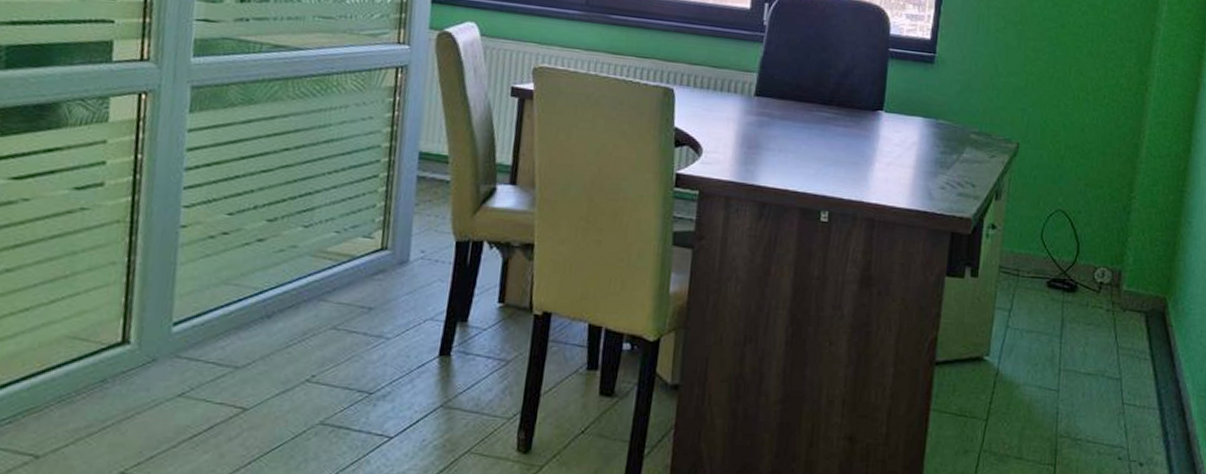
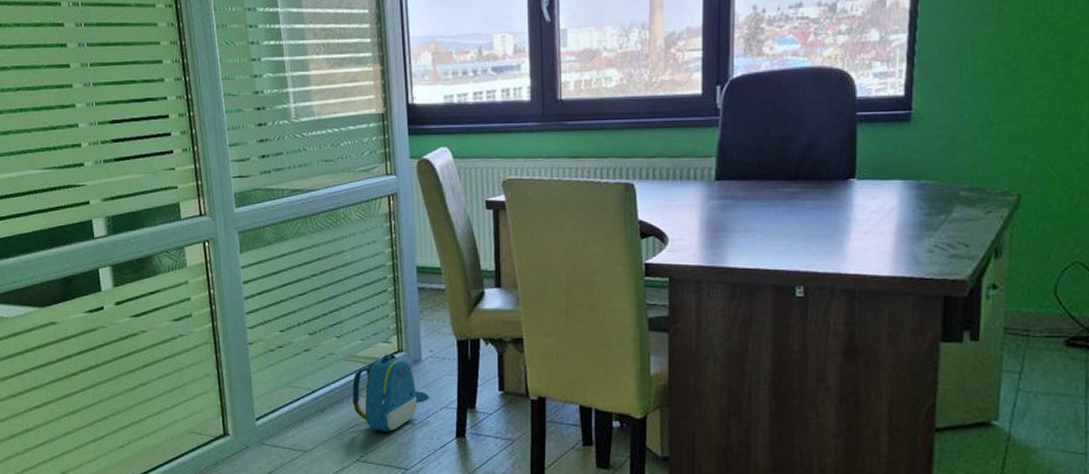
backpack: none [312,251,413,346] -> present [352,354,429,432]

